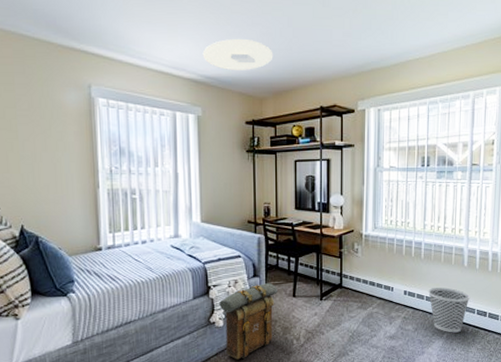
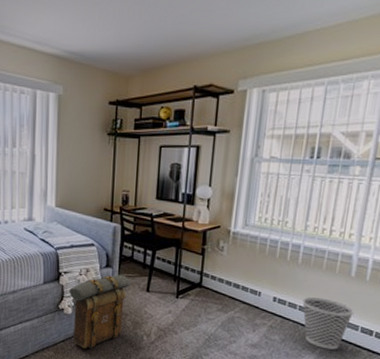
ceiling light: present [202,38,273,71] -> none [67,9,145,46]

